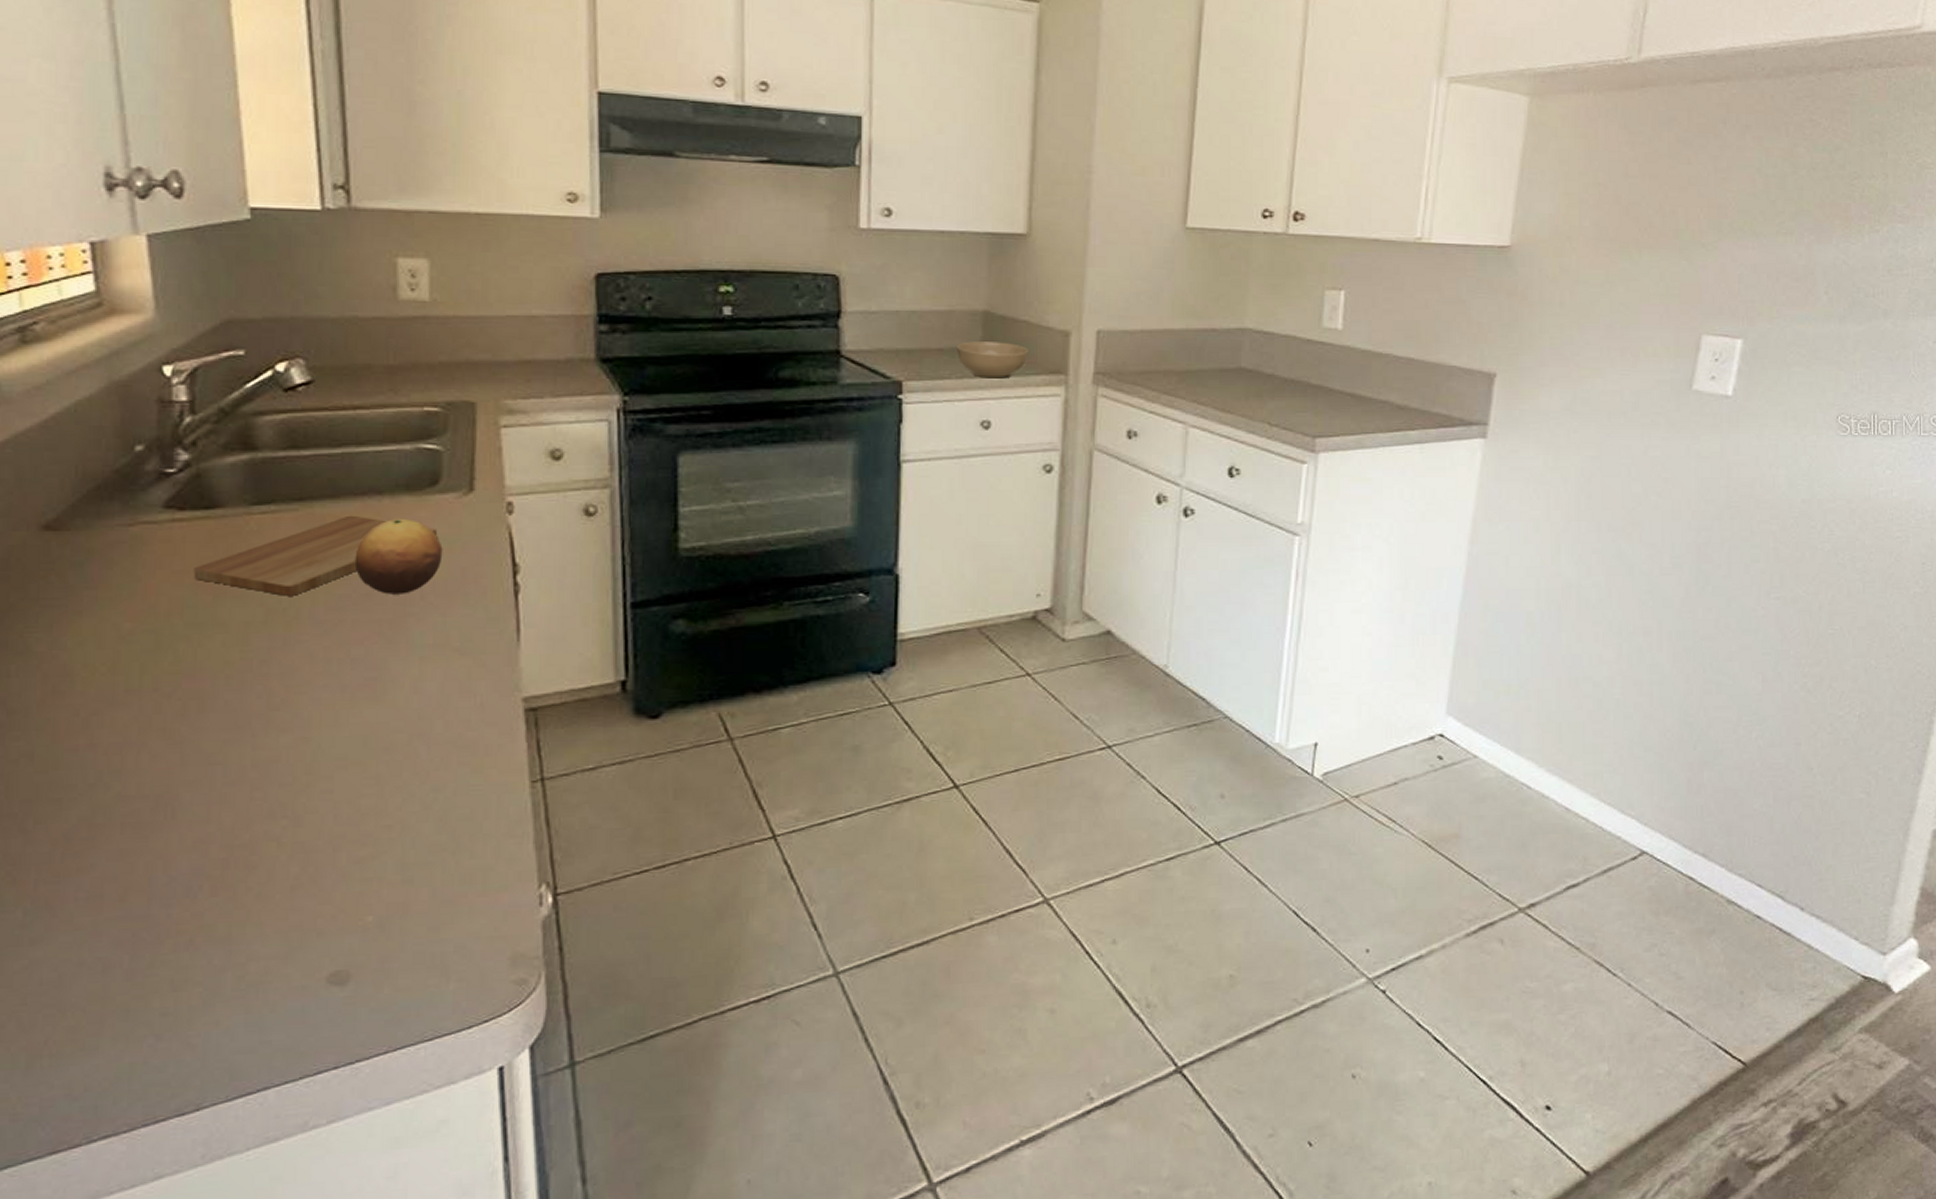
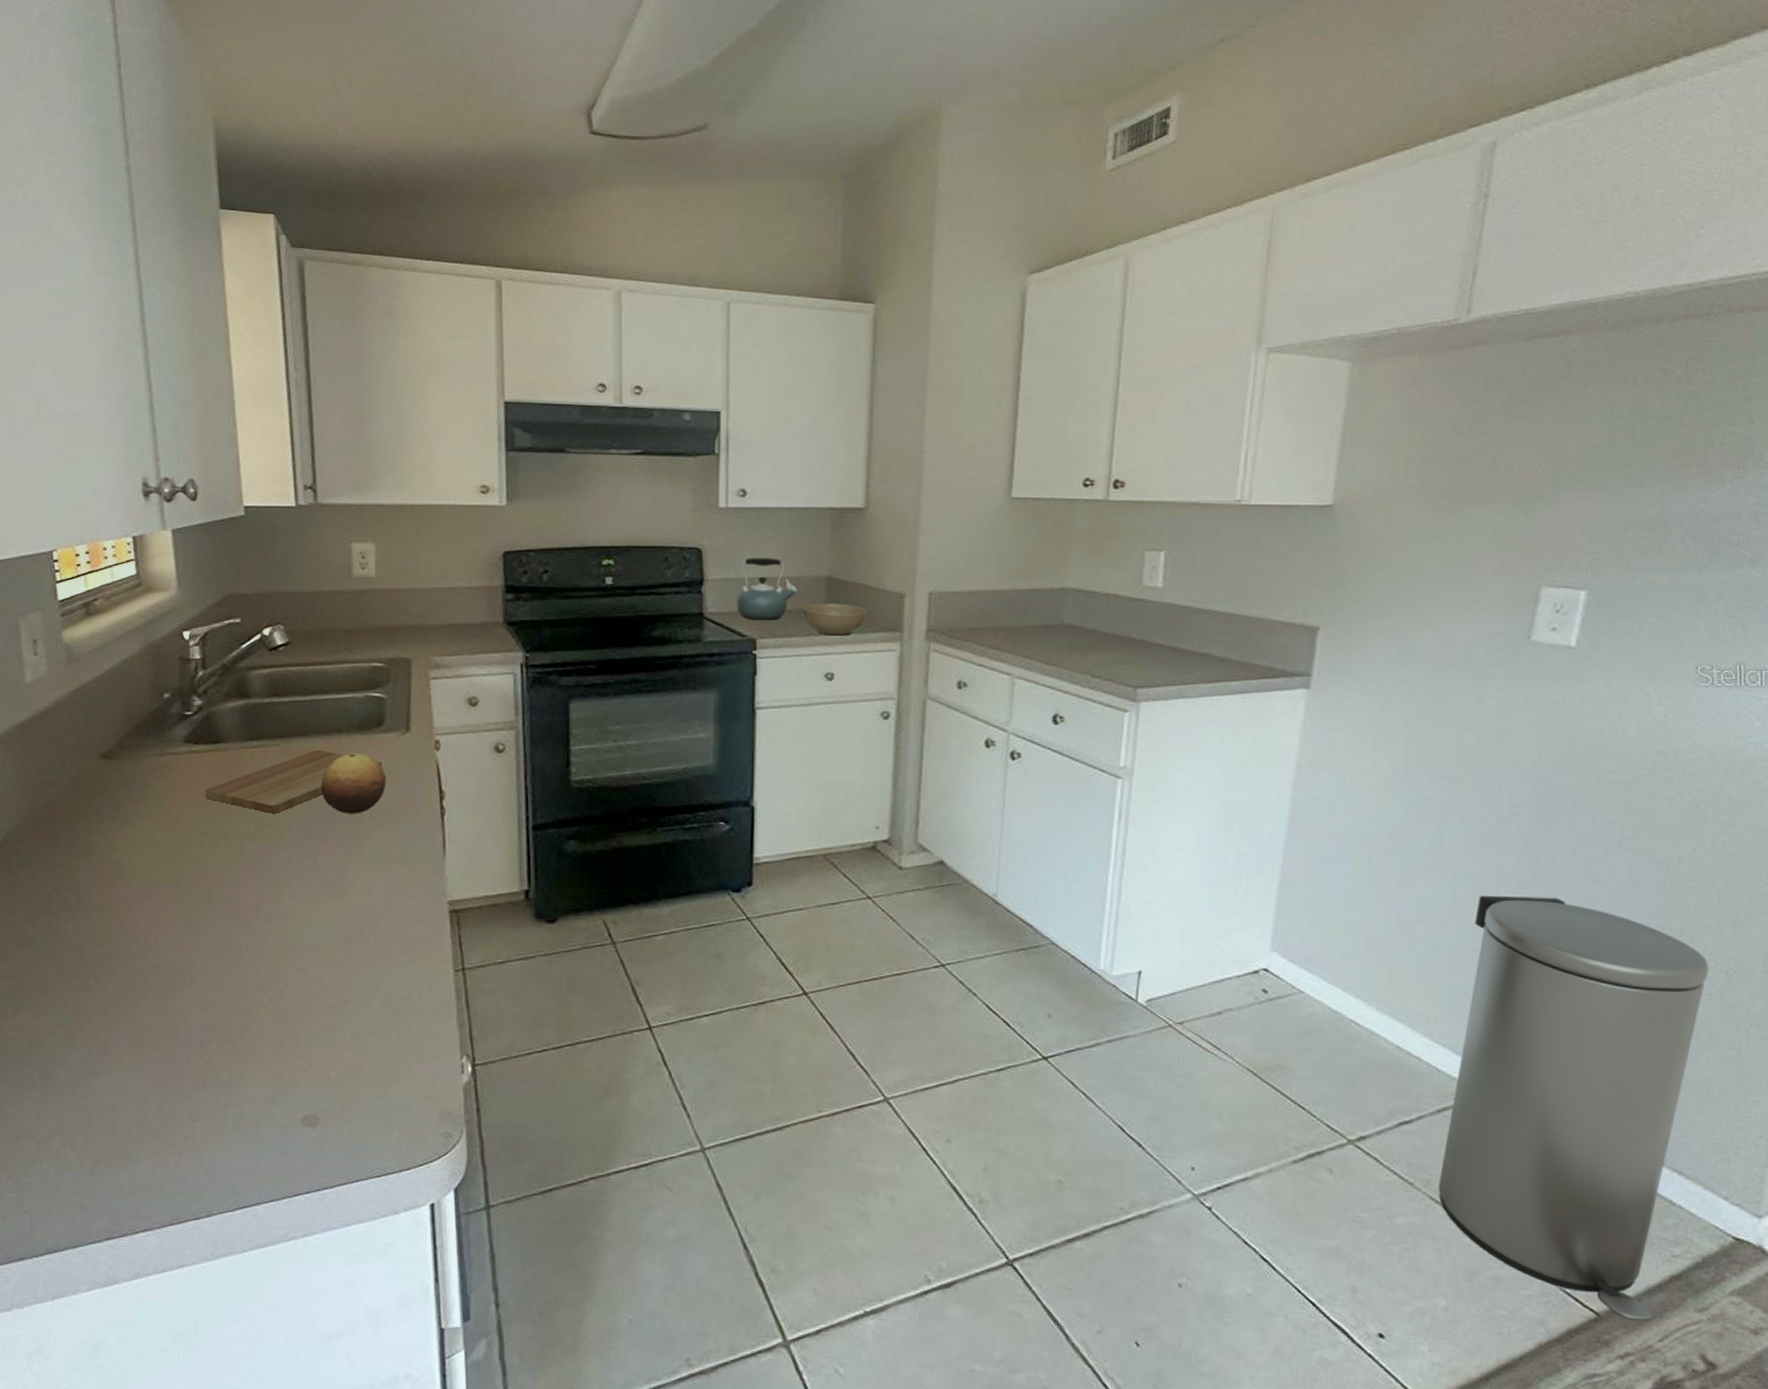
kettle: none [879,287,951,360] -> present [736,557,798,620]
pedal bin: none [1602,648,1844,1068] -> present [1438,895,1709,1322]

